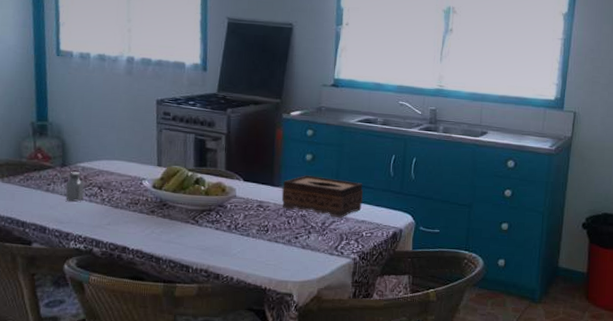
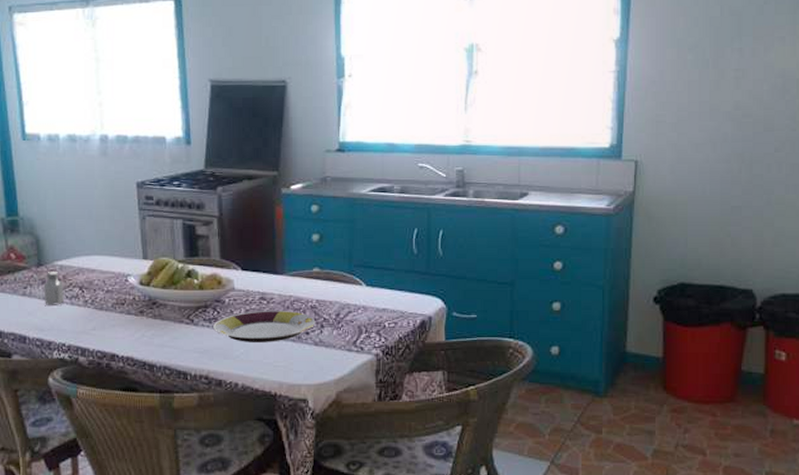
plate: none [215,216,304,244] -> present [213,311,316,342]
tissue box: present [281,175,364,218] -> none [287,259,383,307]

